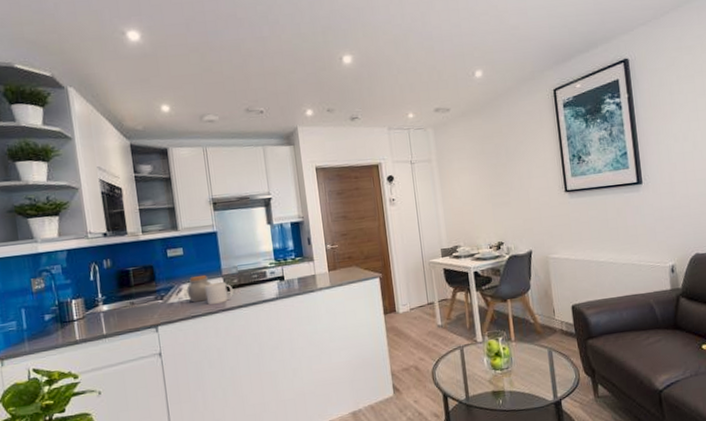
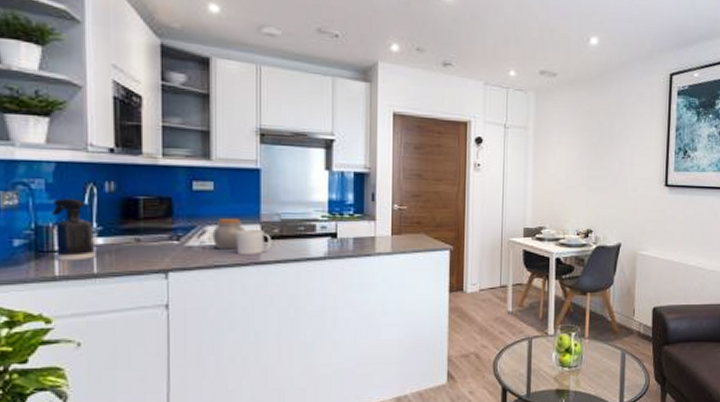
spray bottle: none [68,276,104,328] -> present [51,198,96,261]

